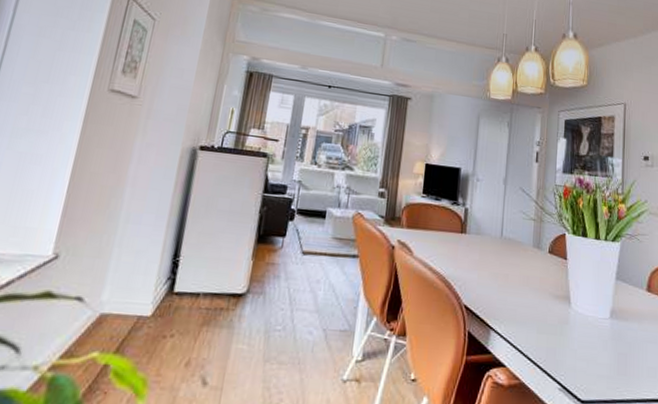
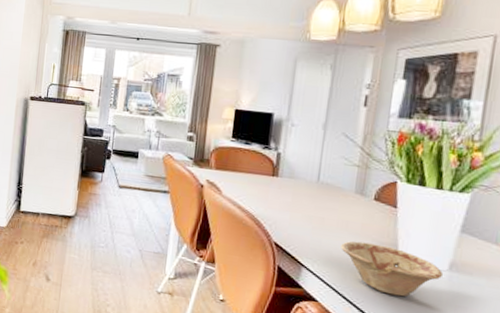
dish: none [524,296,606,351] -> present [341,240,443,297]

